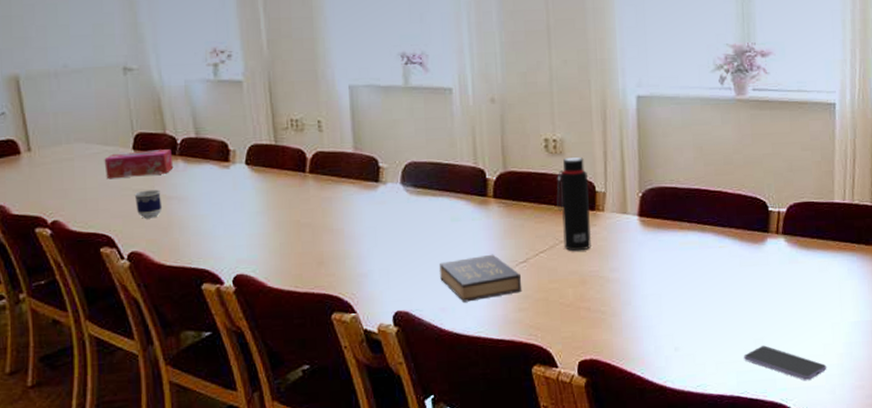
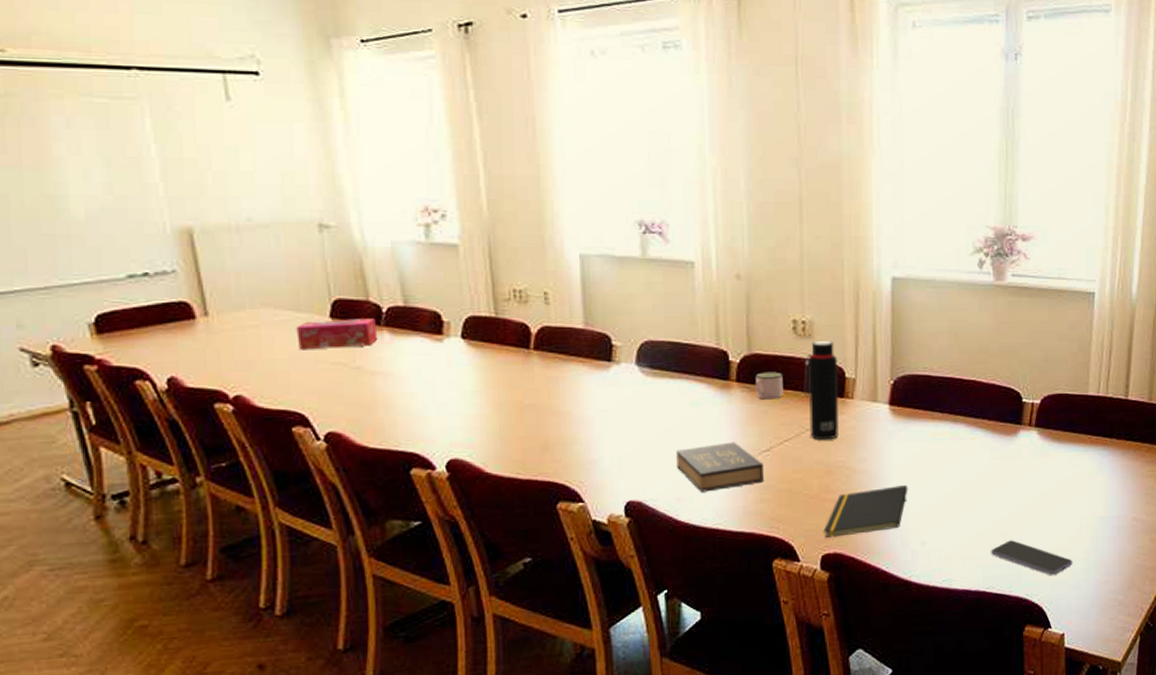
cup: present [134,189,163,219] -> none [331,363,365,396]
mug: none [511,187,538,214] -> present [755,371,783,400]
notepad: none [579,292,660,344] -> present [823,484,908,538]

